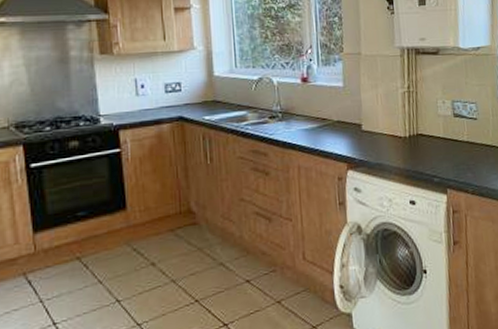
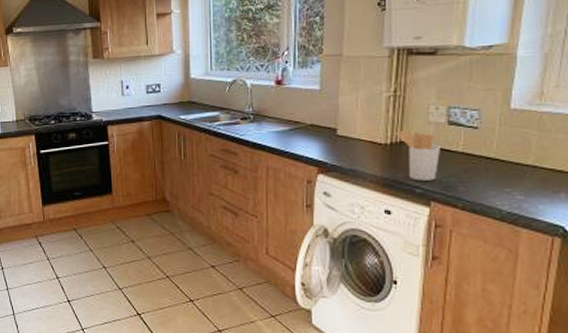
utensil holder: none [411,123,450,170] -> present [394,130,440,181]

